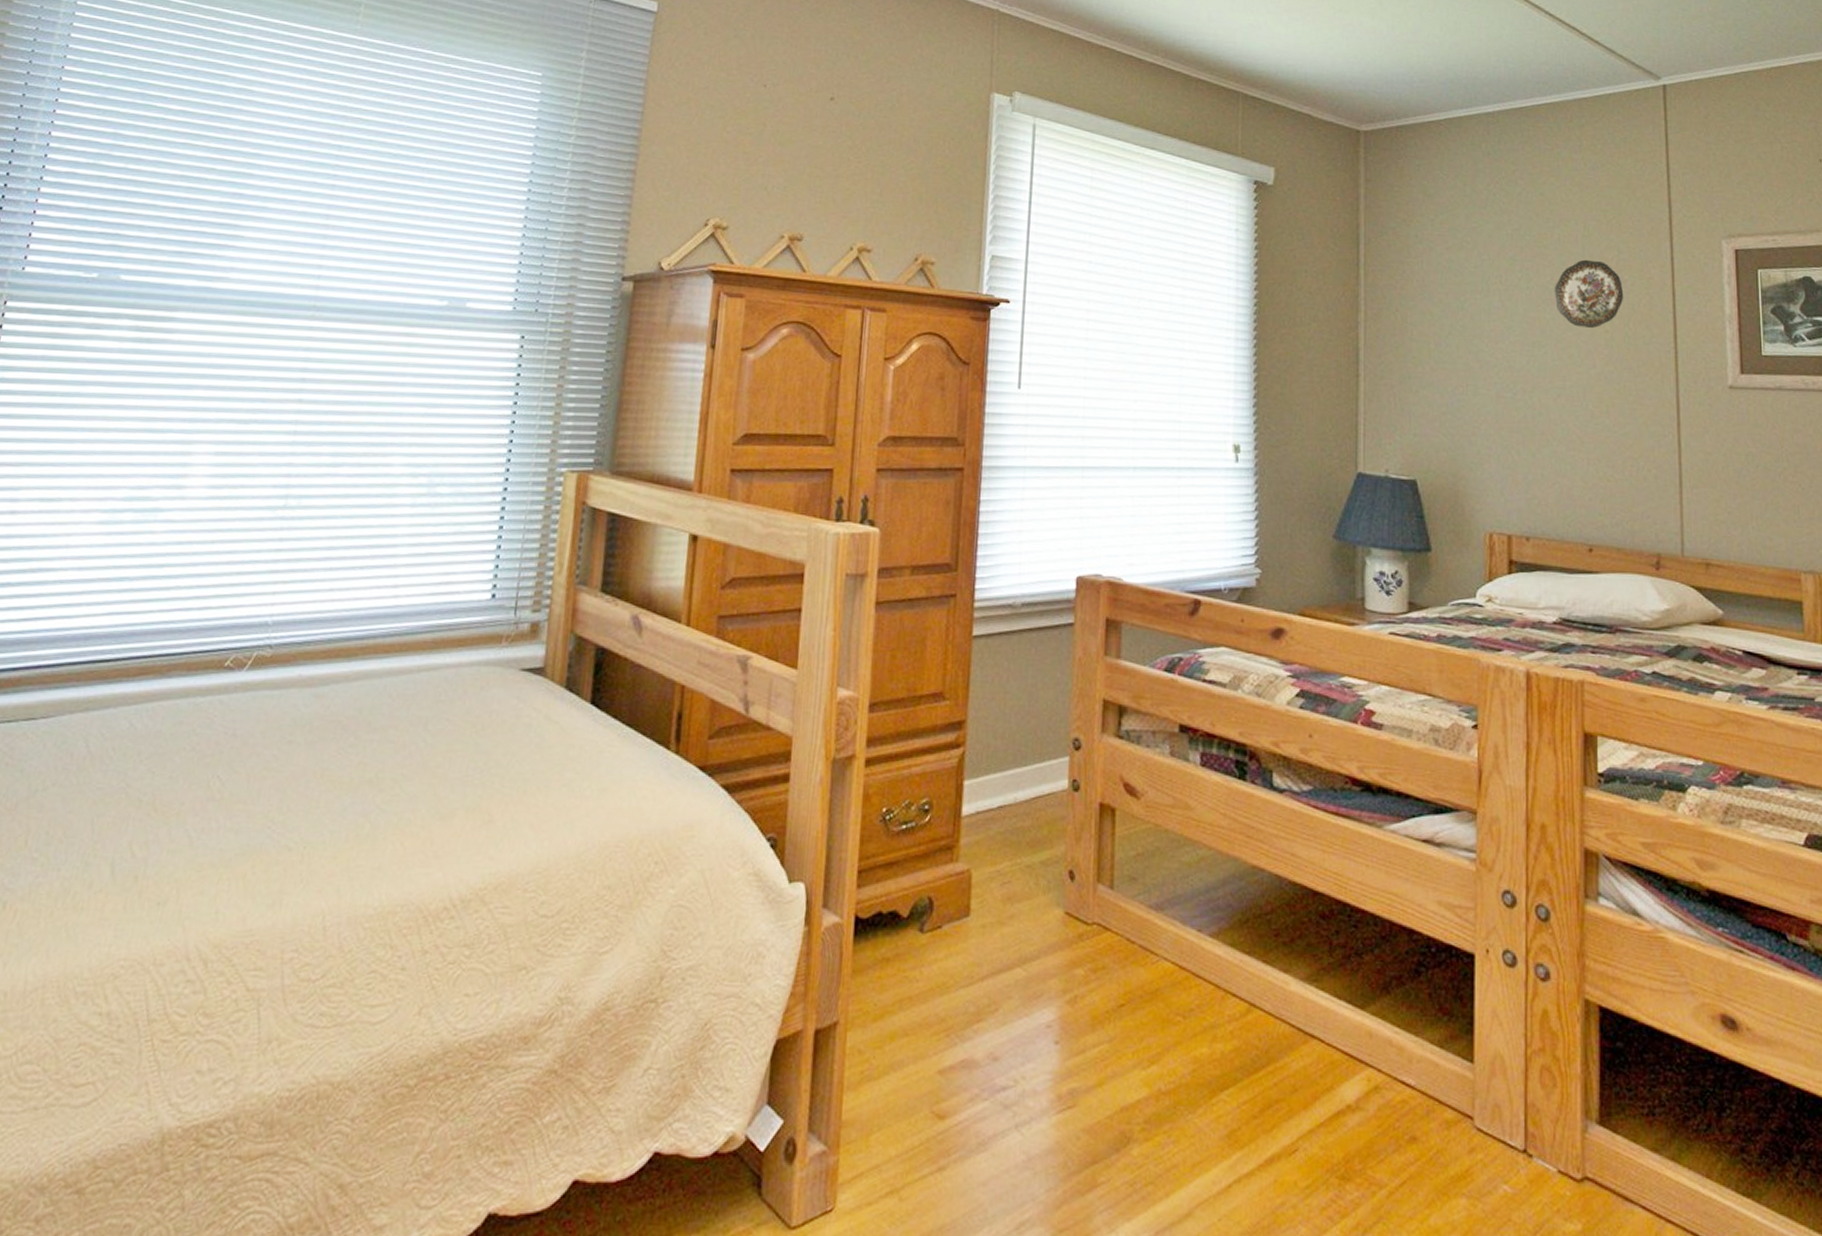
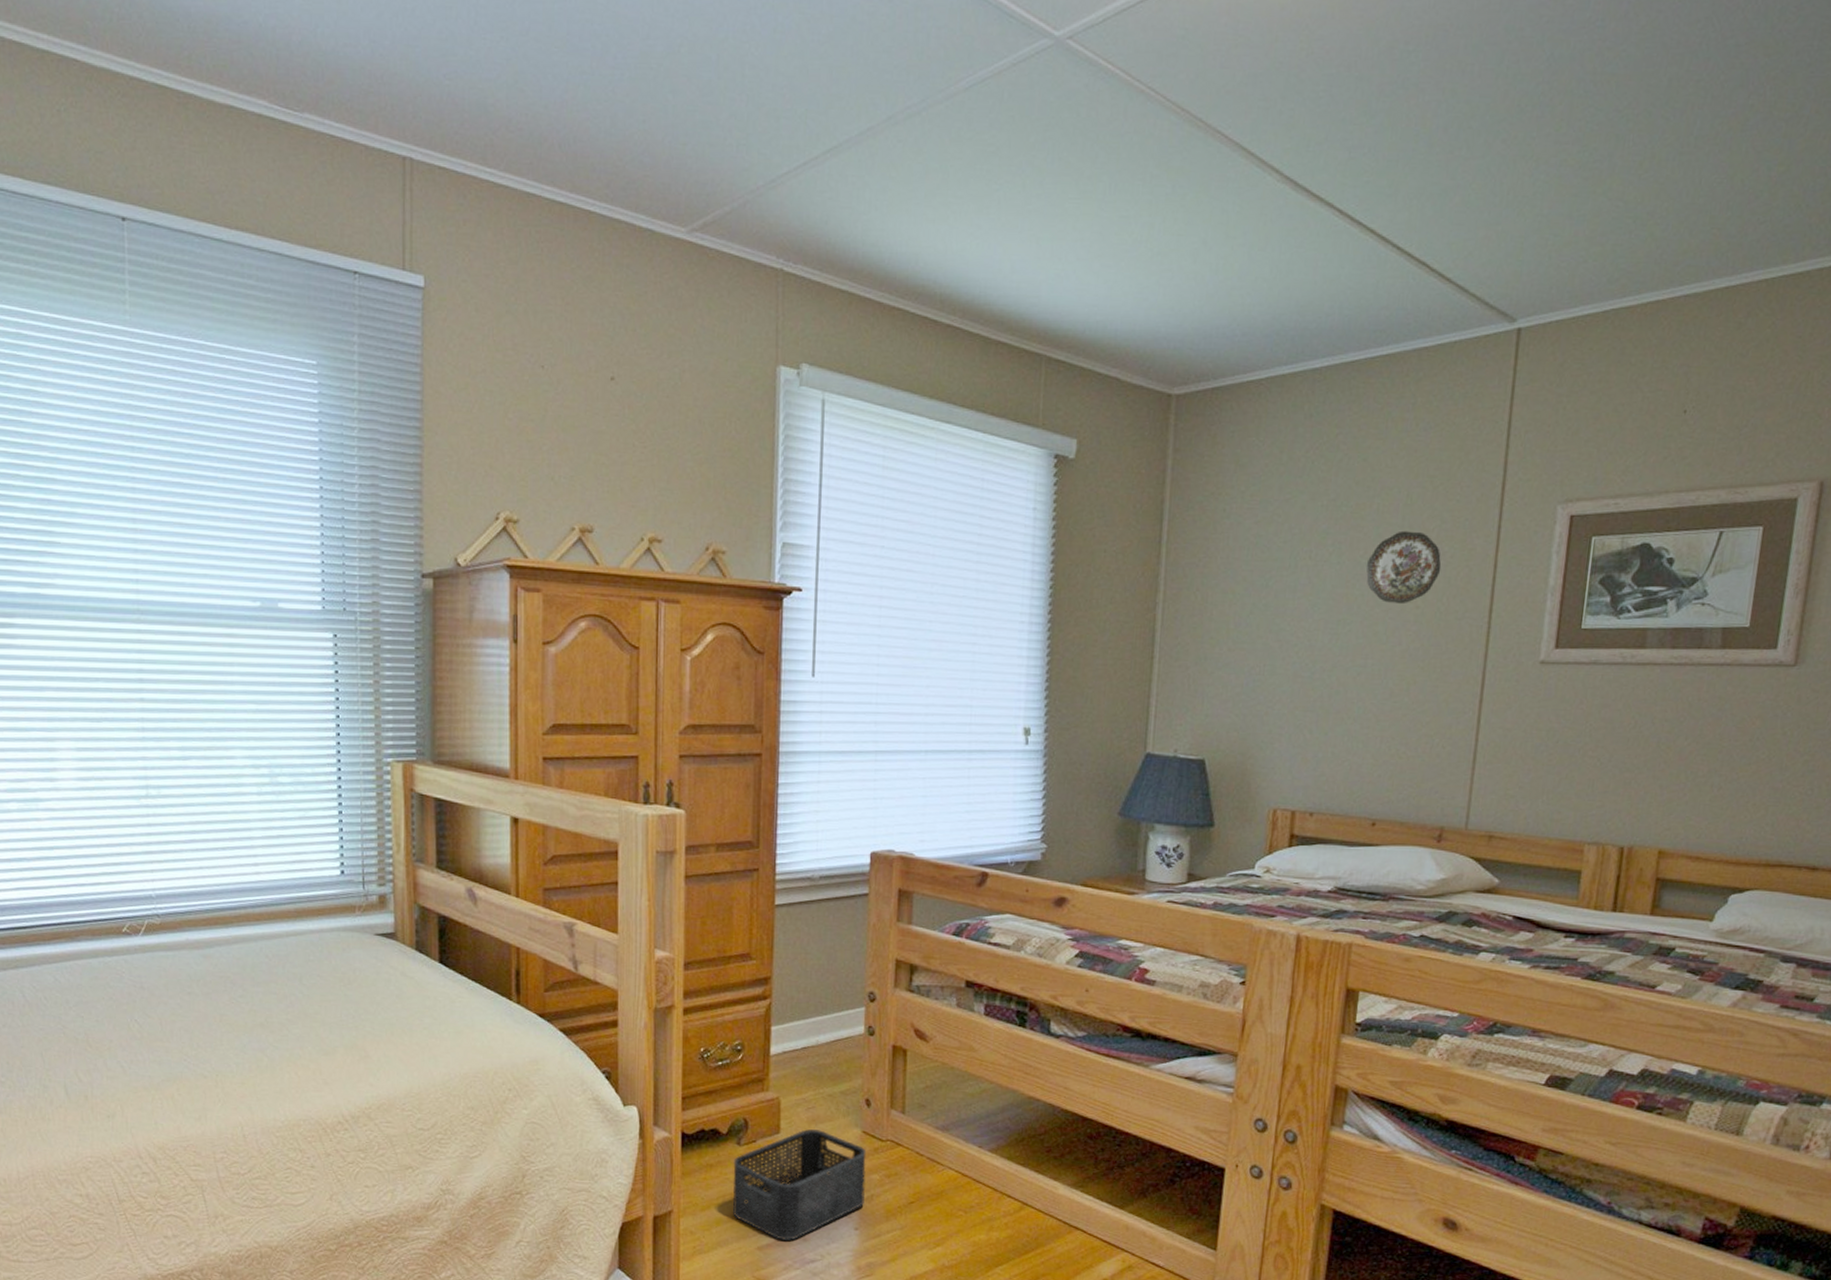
storage bin: none [911,910,1070,1062] -> present [732,1129,867,1242]

